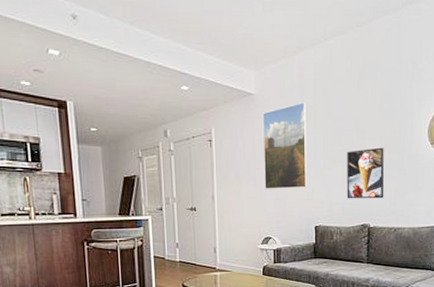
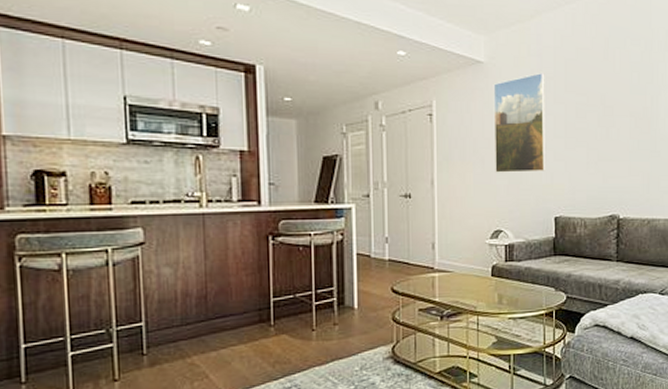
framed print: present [347,147,385,199] -> none [592,126,636,185]

